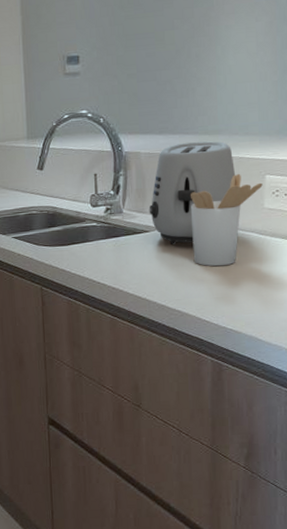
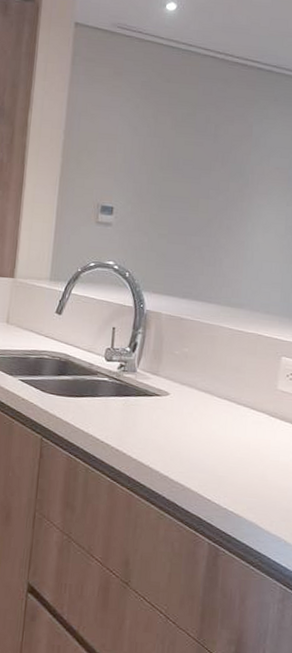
toaster: present [149,141,236,245] -> none [163,311,253,415]
utensil holder: present [190,173,263,267] -> none [202,350,278,444]

